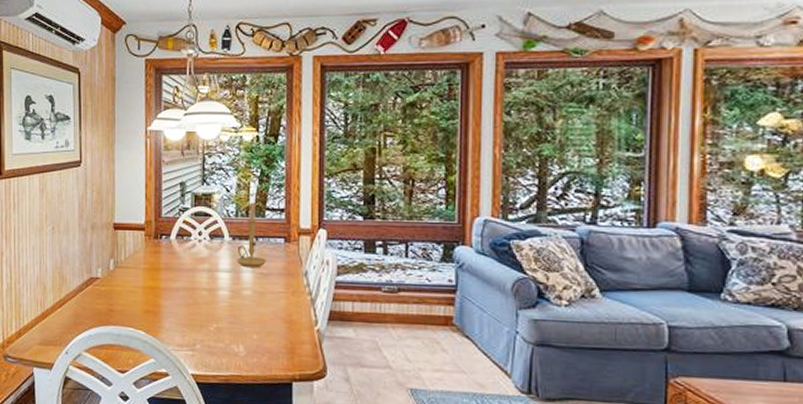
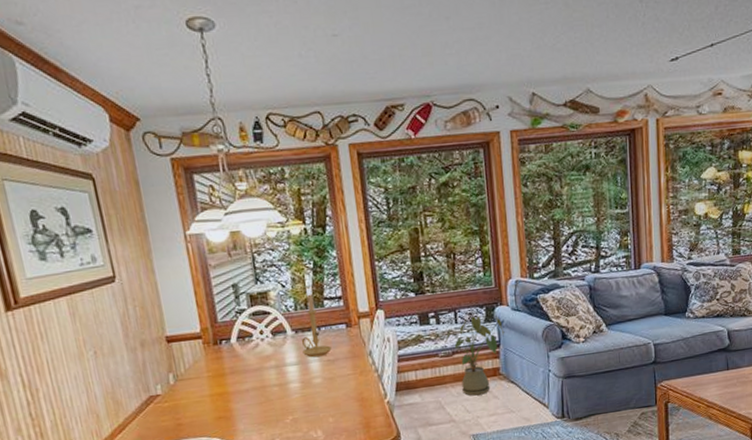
house plant: none [390,252,464,344] -> present [444,315,505,396]

